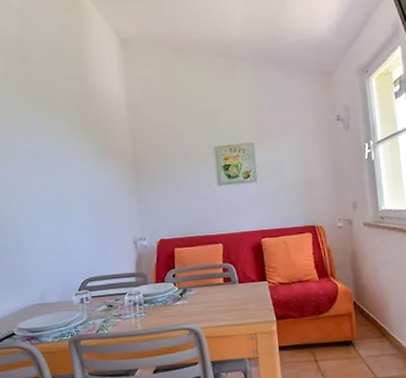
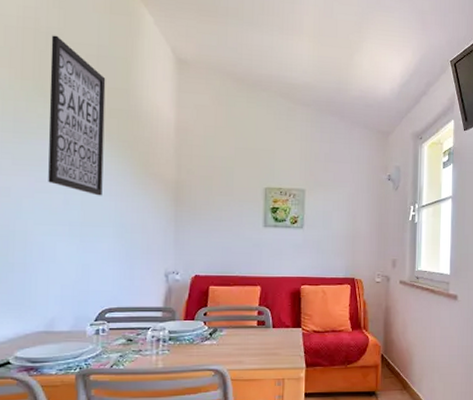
wall art: none [15,40,72,177] -> present [48,35,106,196]

